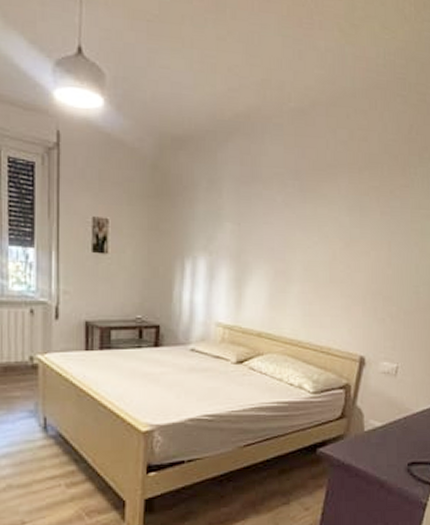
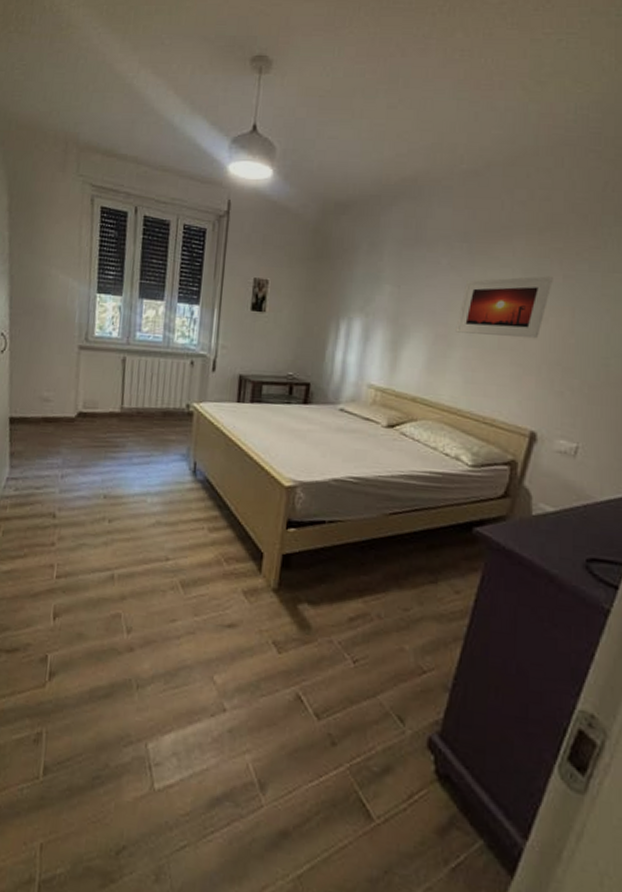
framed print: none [293,212,372,272] -> present [455,276,553,339]

